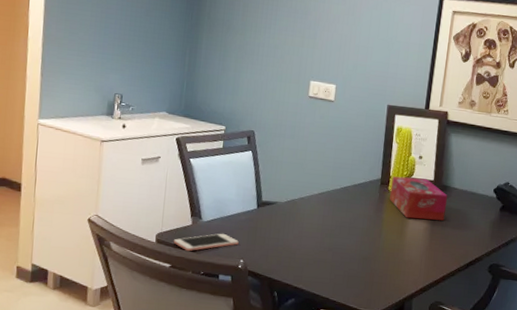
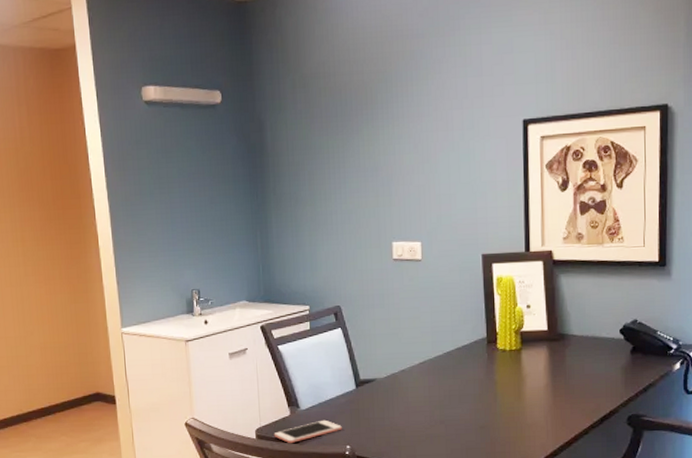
tissue box: present [390,176,447,221] -> none [499,330,567,377]

